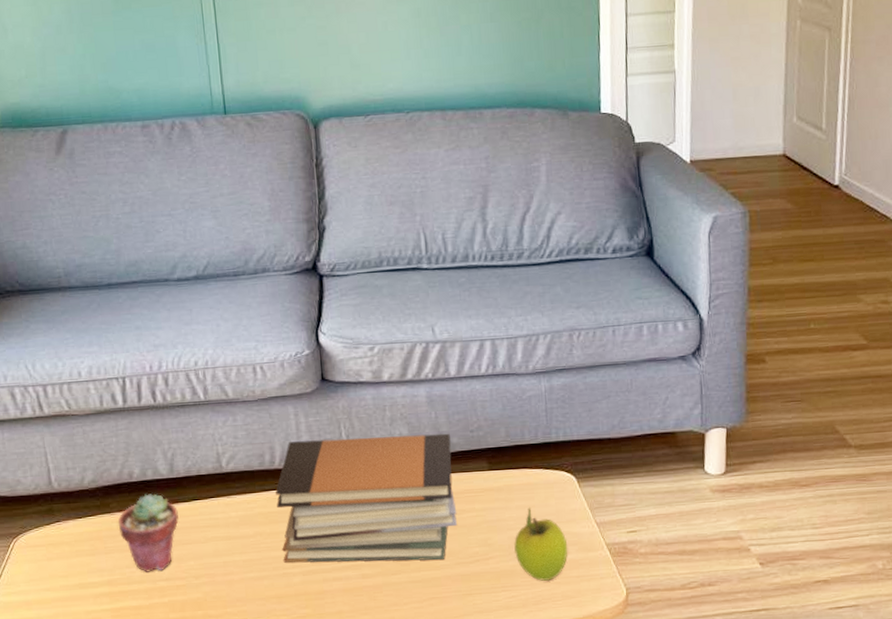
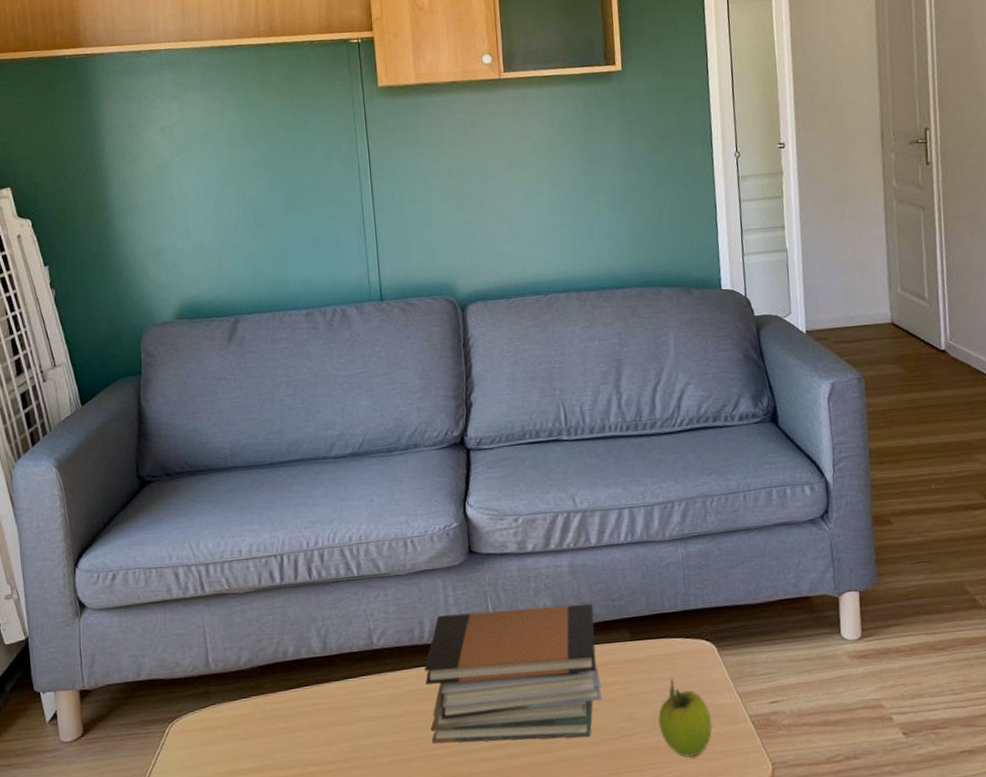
potted succulent: present [117,494,179,572] -> none [271,673,330,757]

